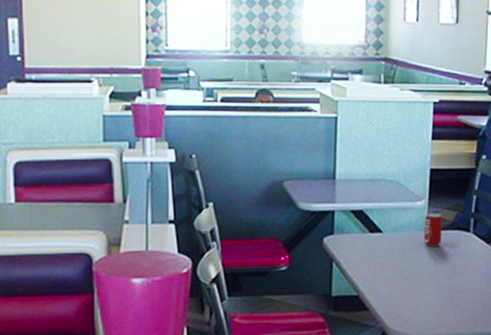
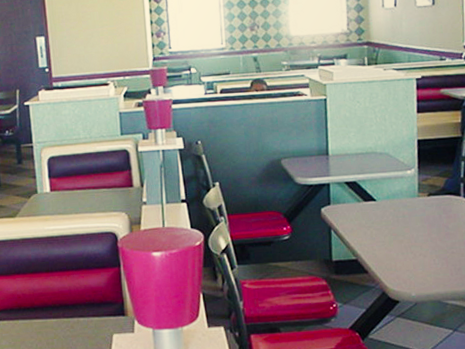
beverage can: present [423,213,443,247] -> none [415,180,434,212]

